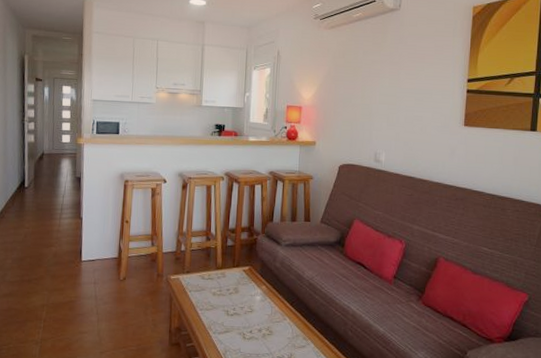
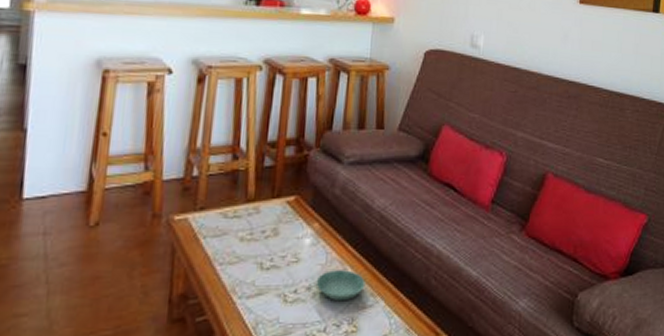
saucer: none [264,319,300,342] -> present [315,270,366,302]

